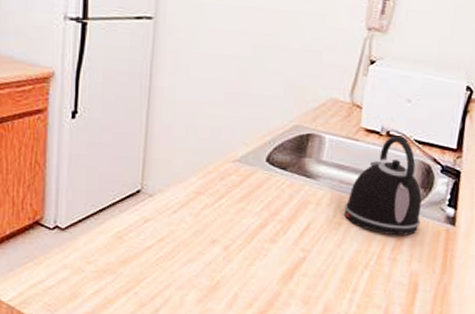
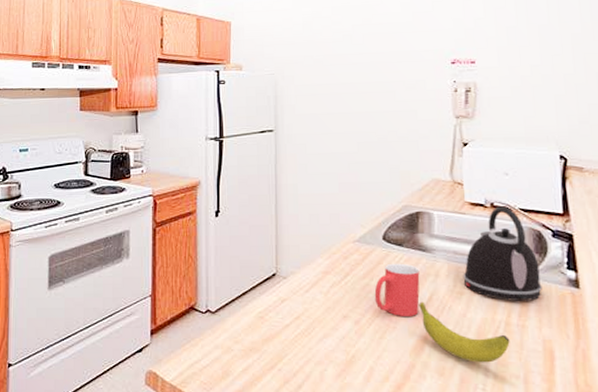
mug: none [248,188,301,245] -> present [374,263,420,316]
banana: none [294,230,379,294] -> present [419,301,510,363]

